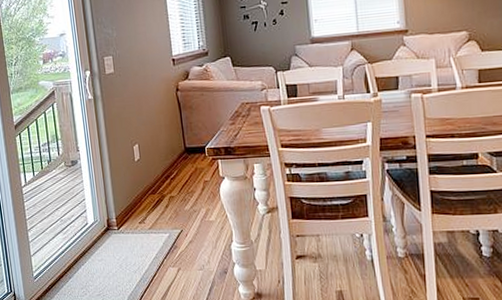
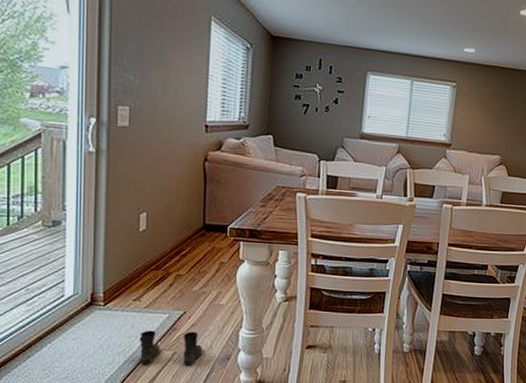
boots: none [149,248,203,281] -> present [139,330,203,366]

